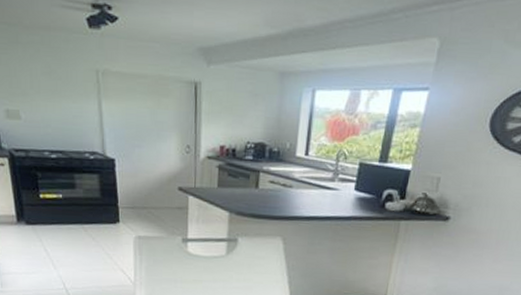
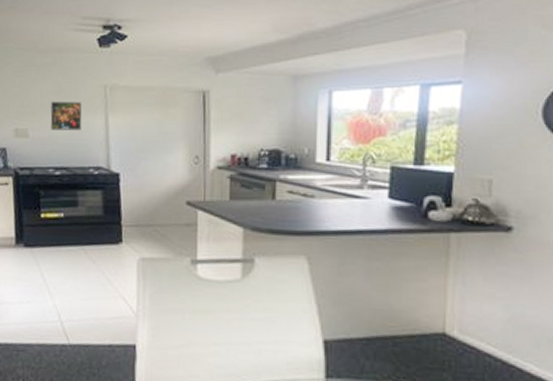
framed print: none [42,82,75,115] -> present [50,101,82,130]

